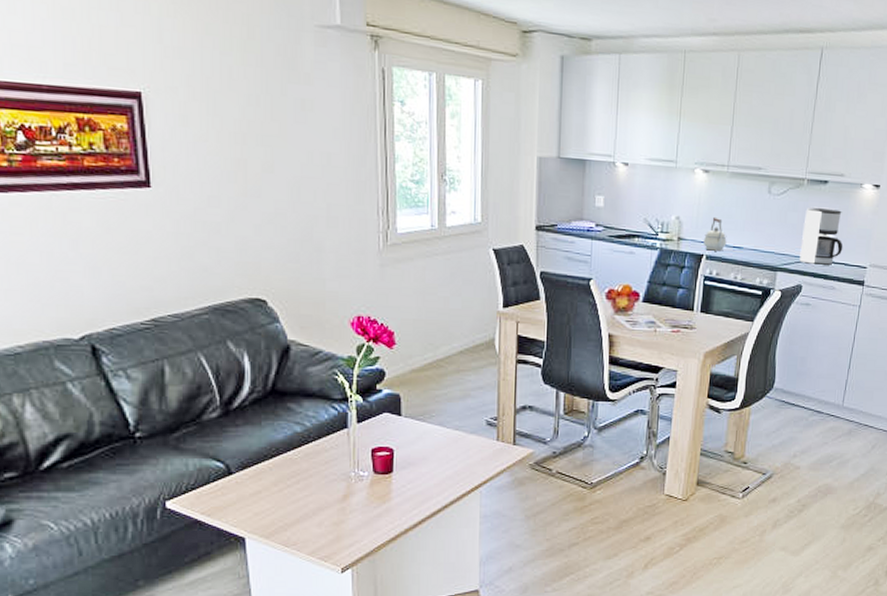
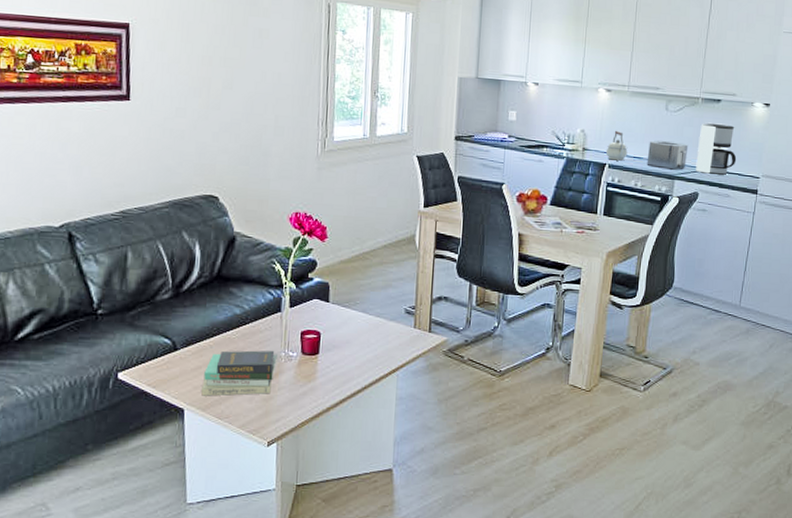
books: none [263,471,348,523] -> present [201,350,279,396]
toaster: none [747,227,792,261] -> present [647,140,689,170]

